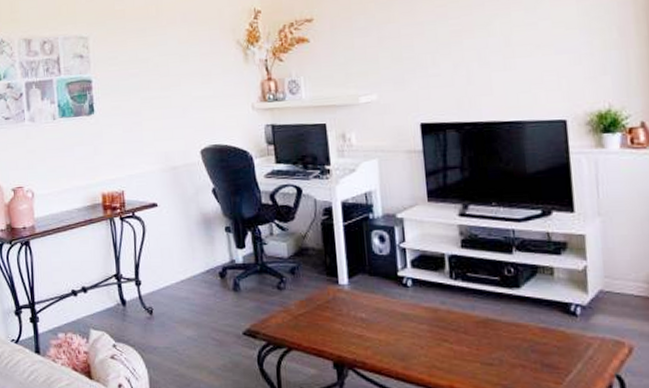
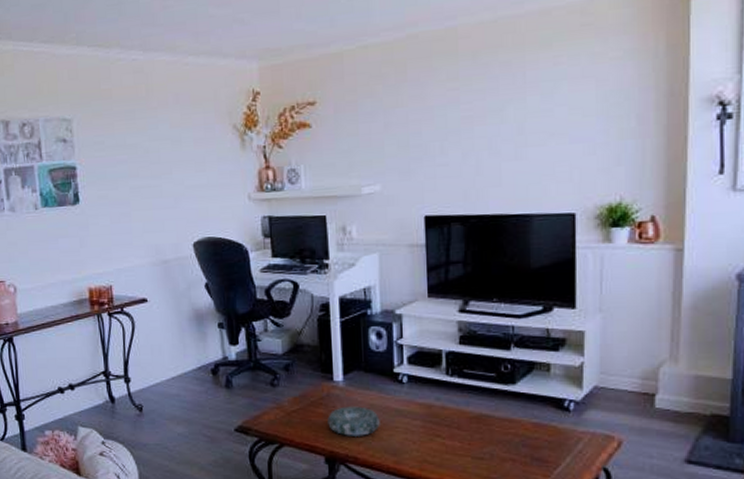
decorative bowl: none [334,310,387,342] -> present [327,406,380,438]

